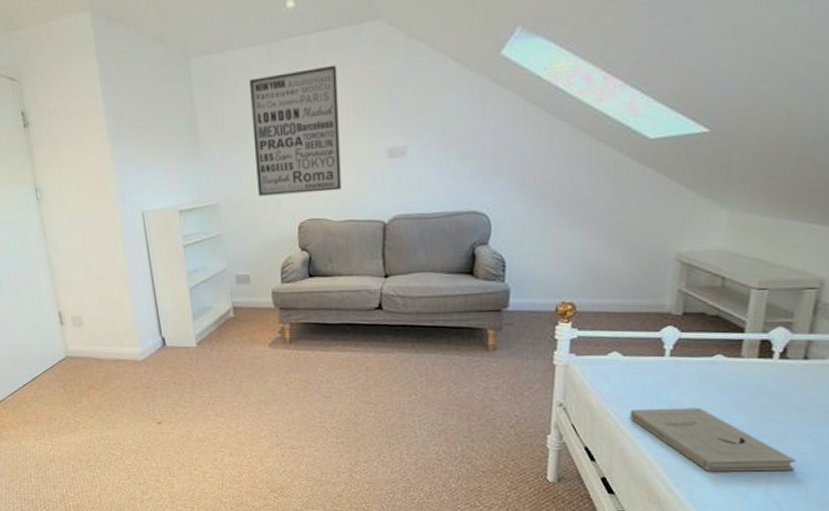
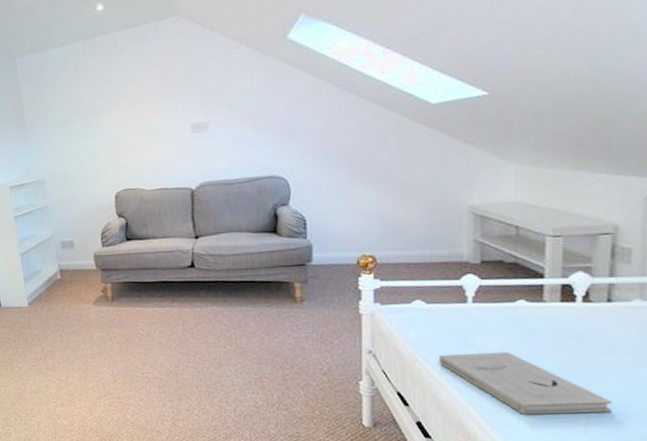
wall art: present [250,65,341,196] -> none [67,56,152,171]

